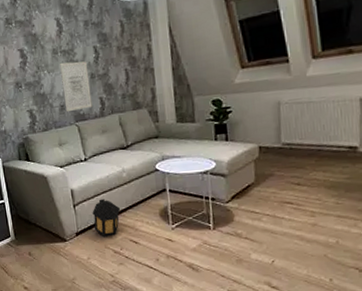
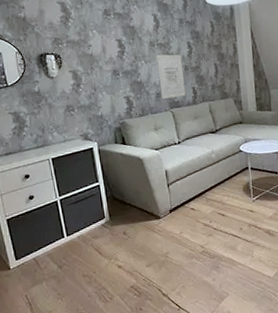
lantern: present [92,199,121,238] -> none [185,177,210,213]

